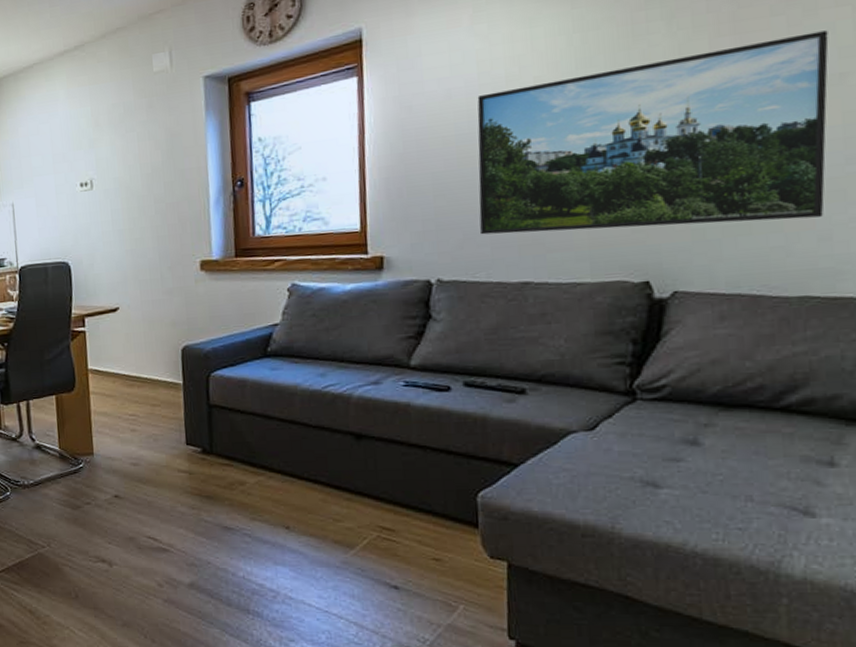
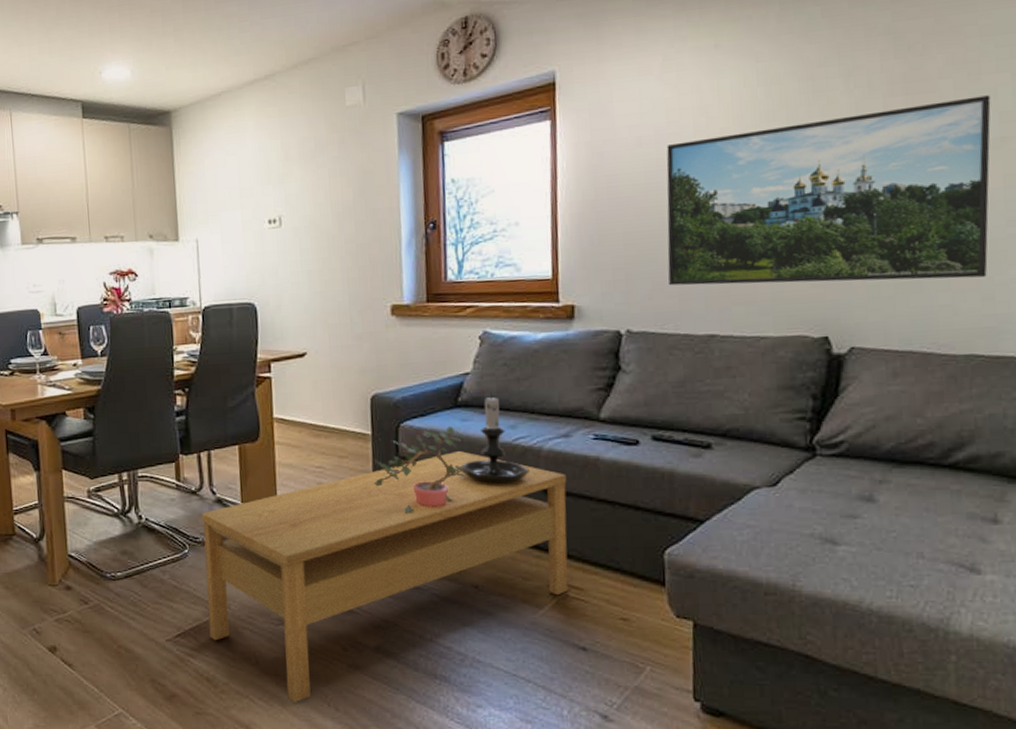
coffee table: none [21,399,380,634] -> present [201,451,568,702]
potted plant: none [185,375,278,458] -> present [373,426,468,514]
candle holder: none [270,342,339,430] -> present [460,392,529,484]

